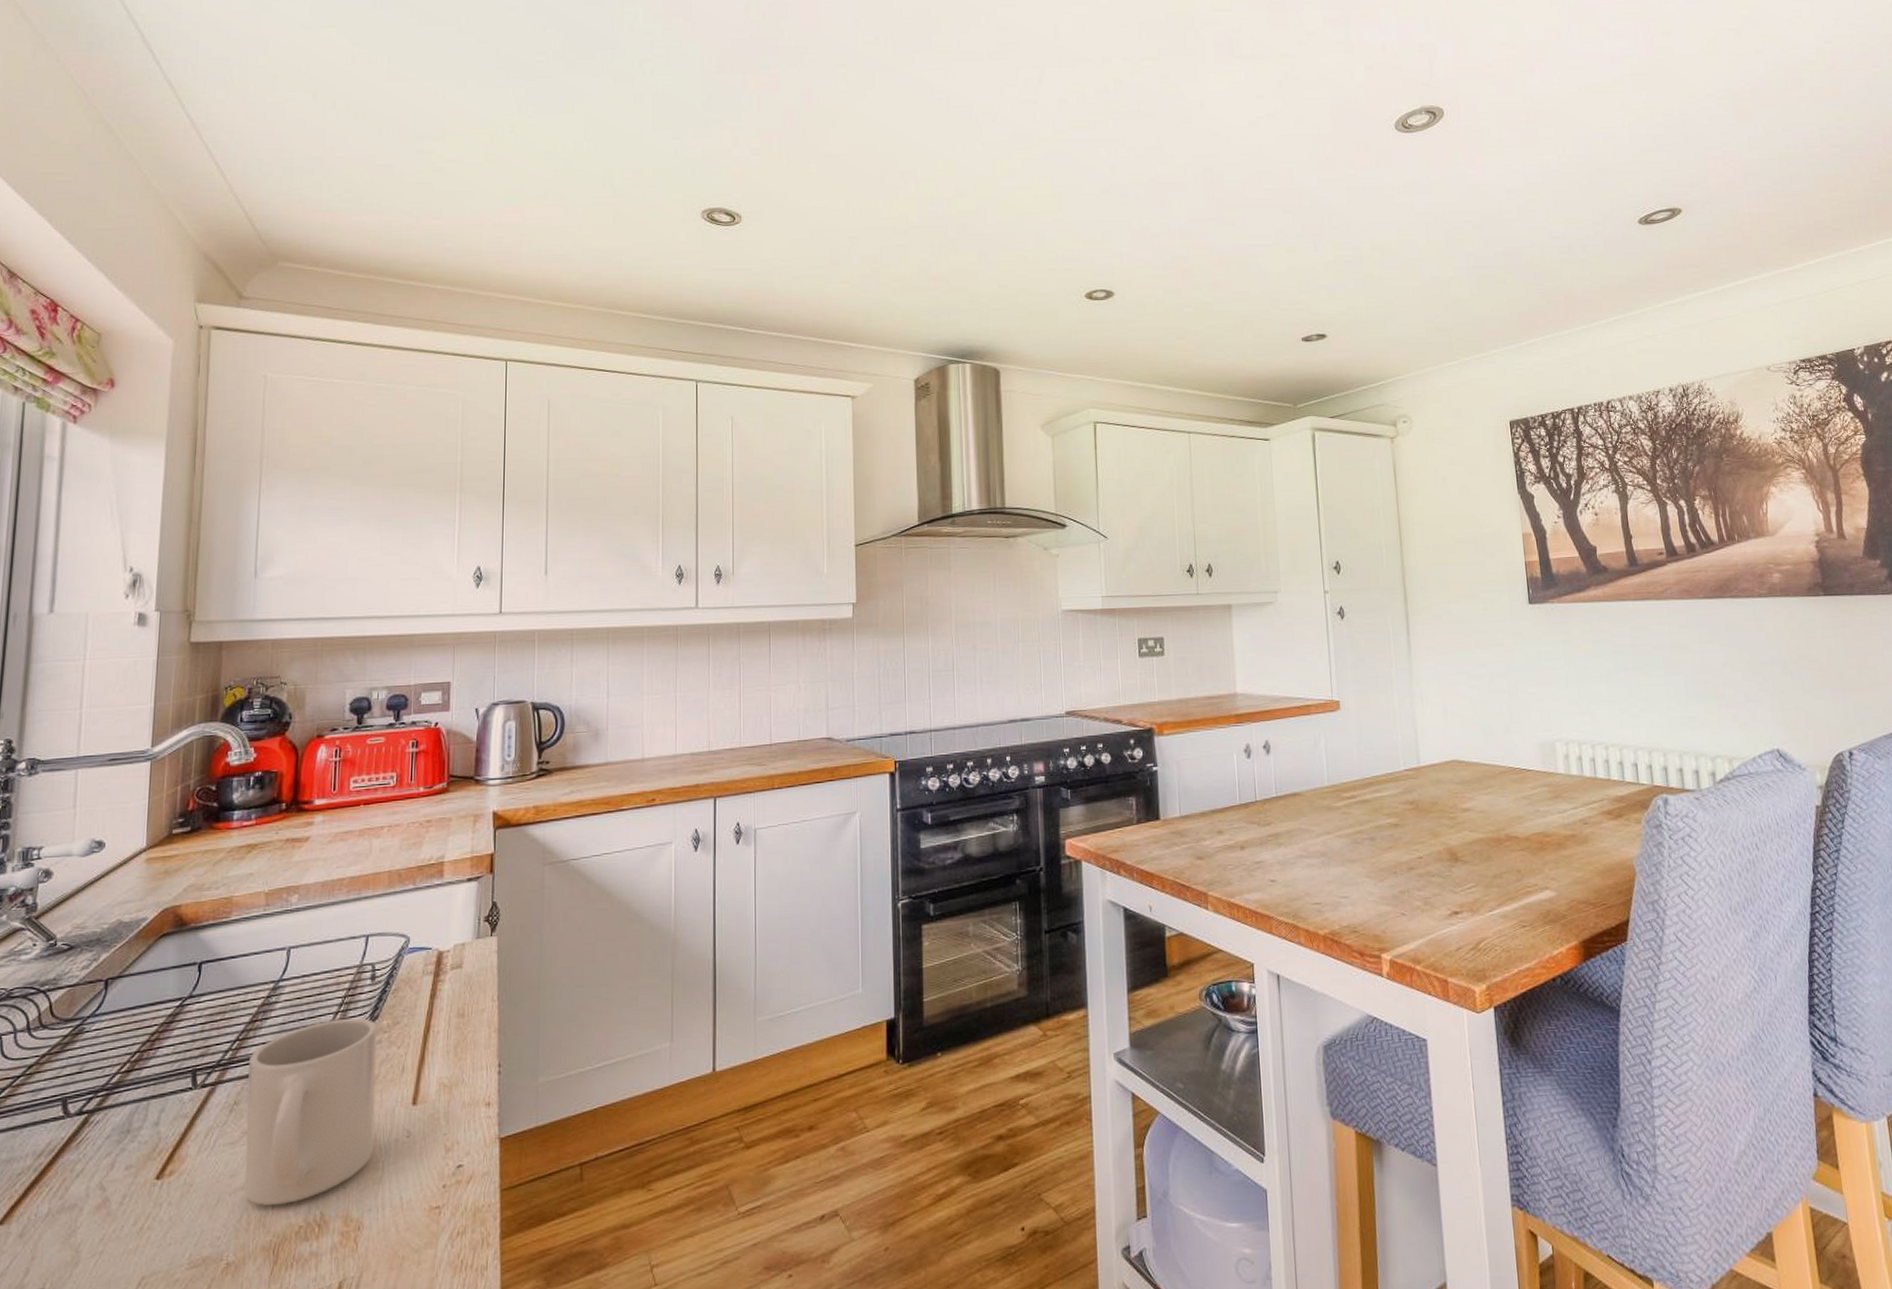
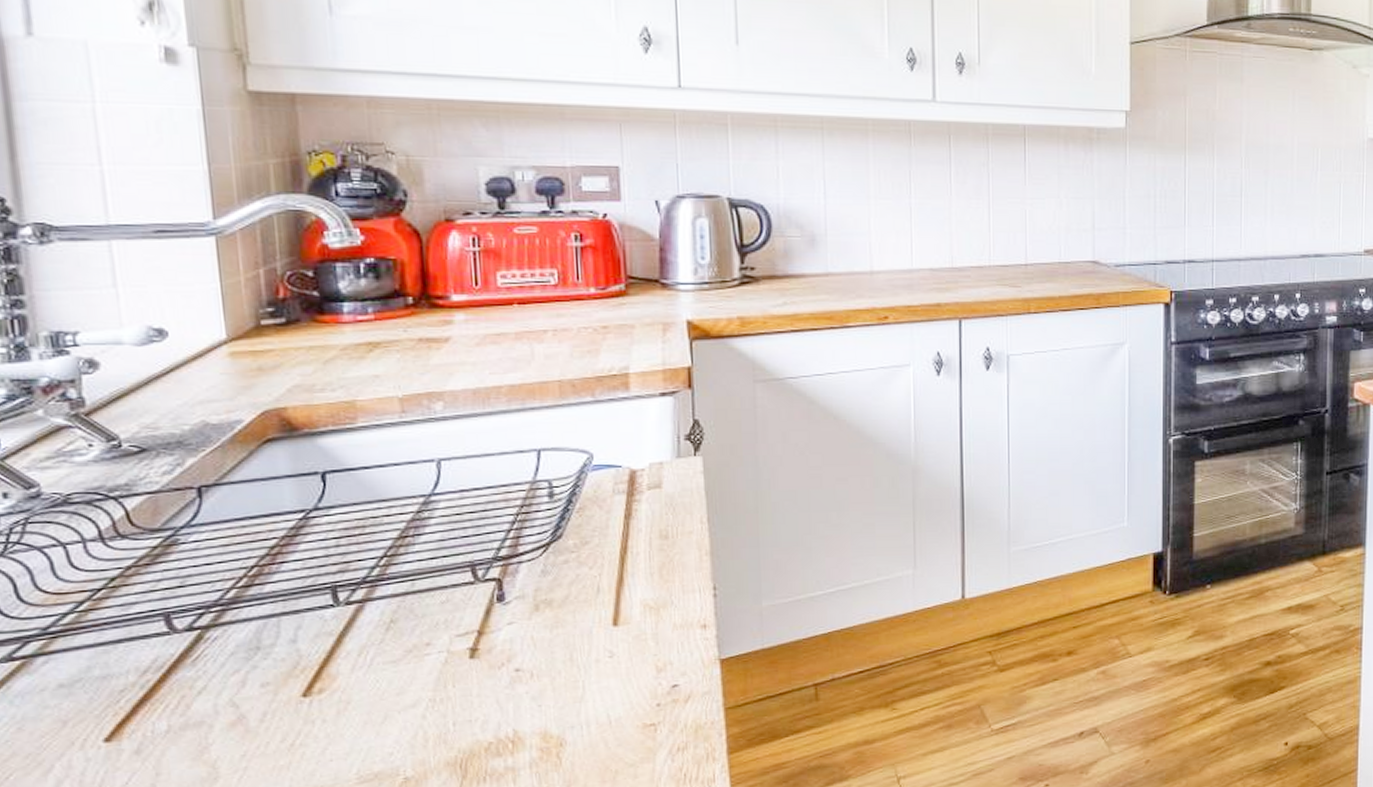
mug: present [243,1017,377,1206] -> none [403,536,571,724]

